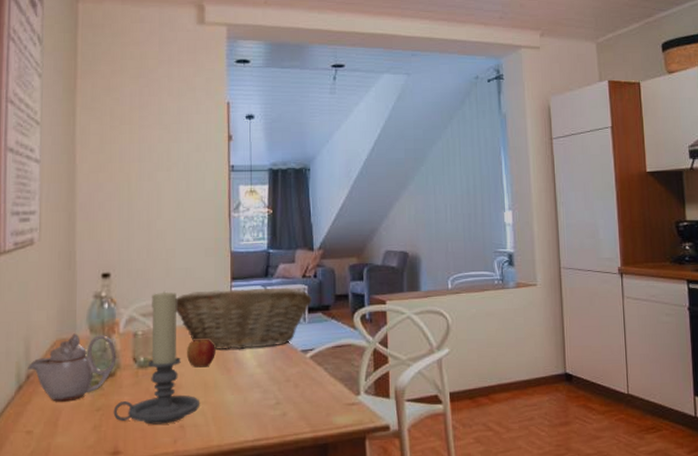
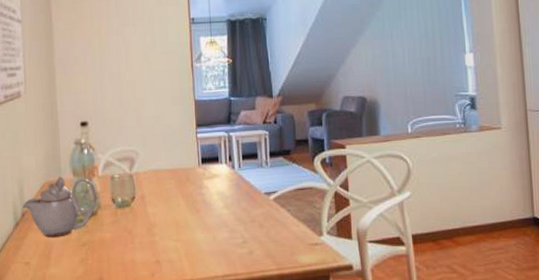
candle holder: present [113,290,200,425] -> none [97,137,174,259]
fruit basket: present [175,287,312,350] -> none [146,133,273,192]
apple: present [186,339,215,368] -> none [158,181,185,208]

